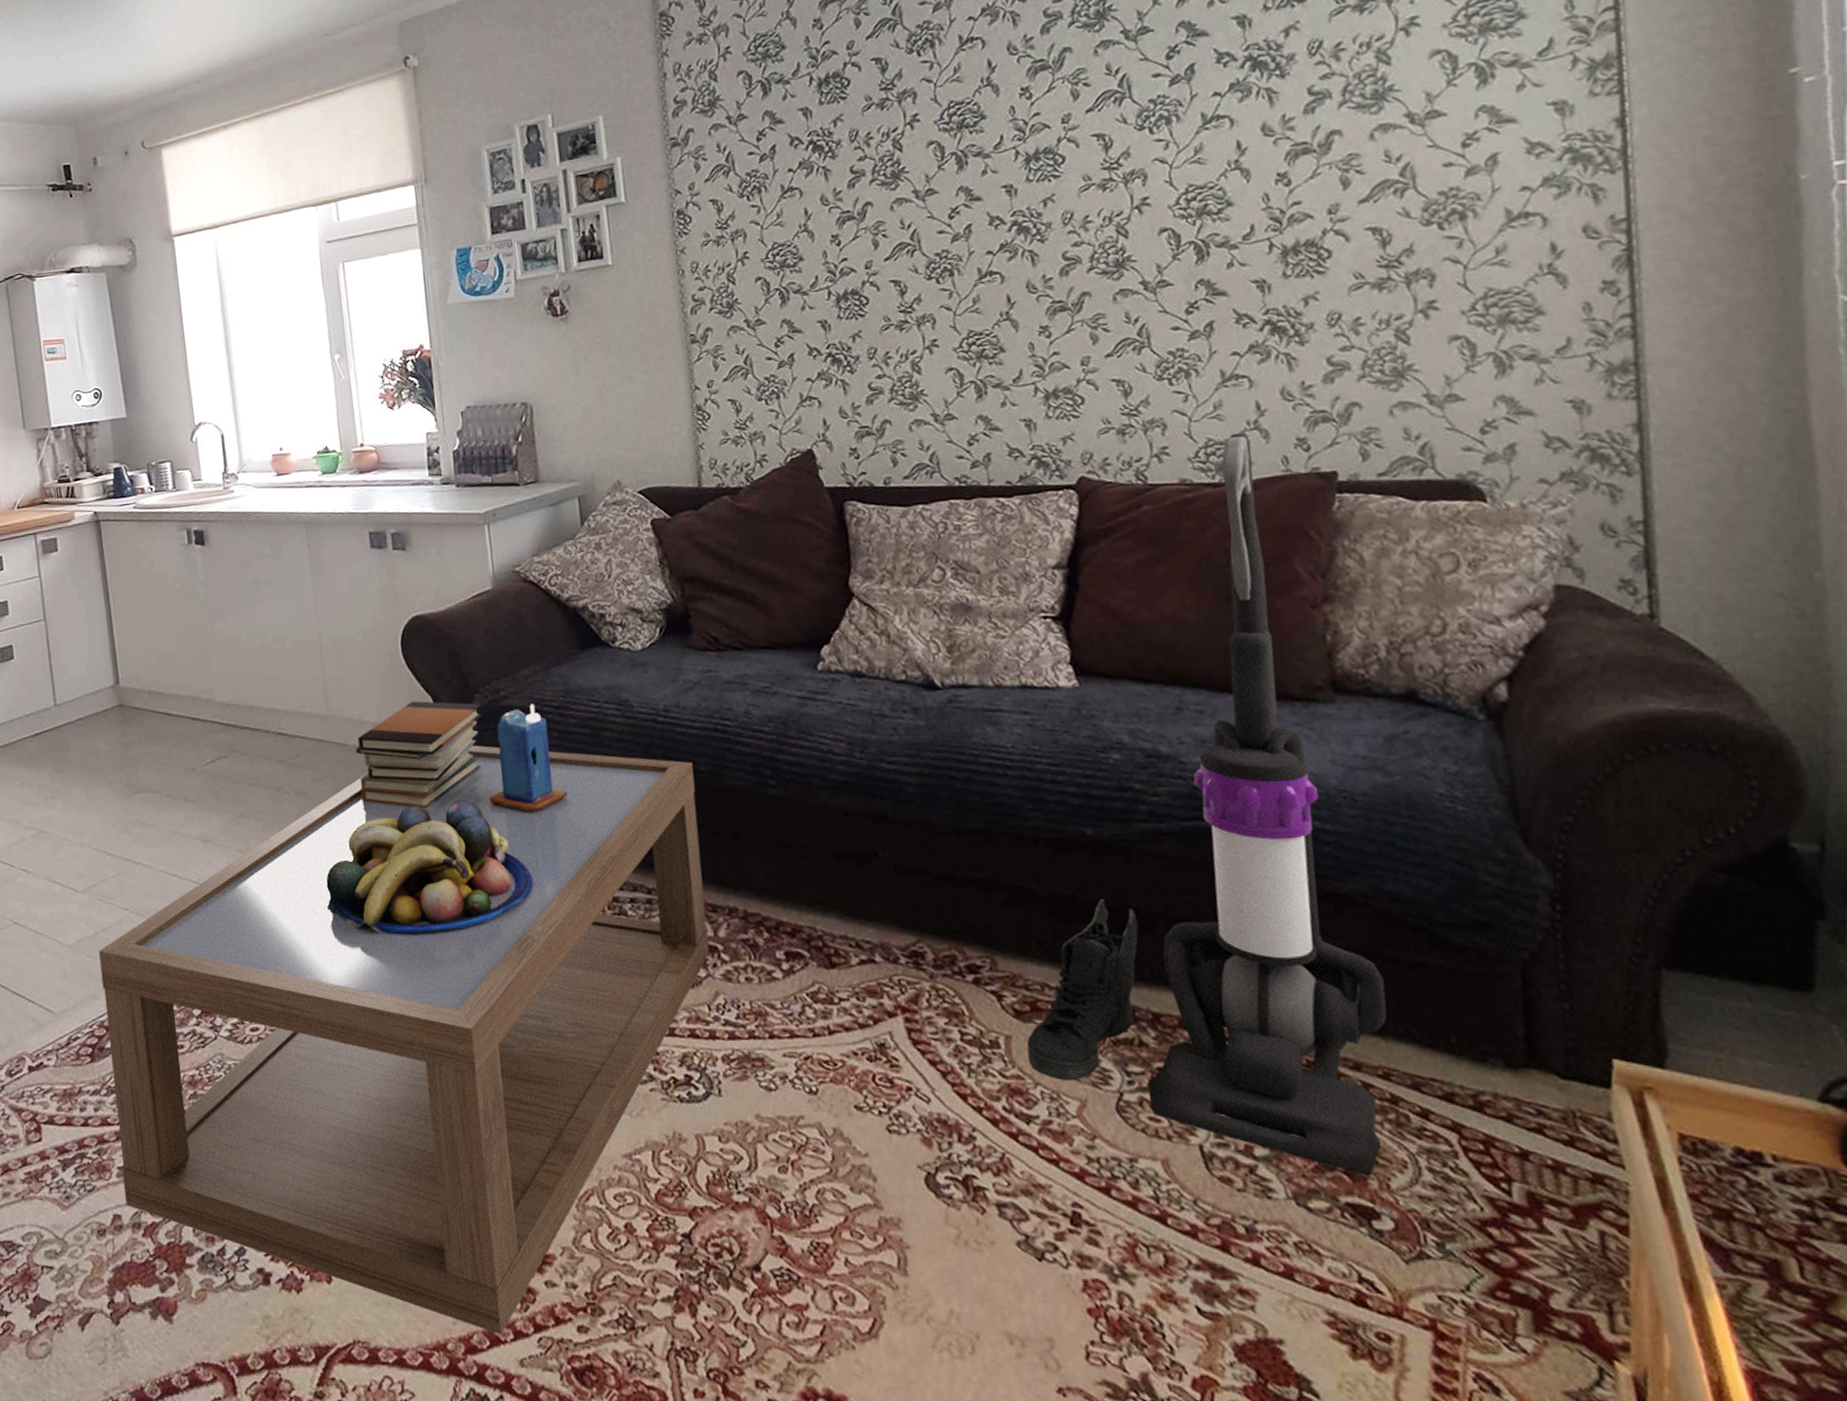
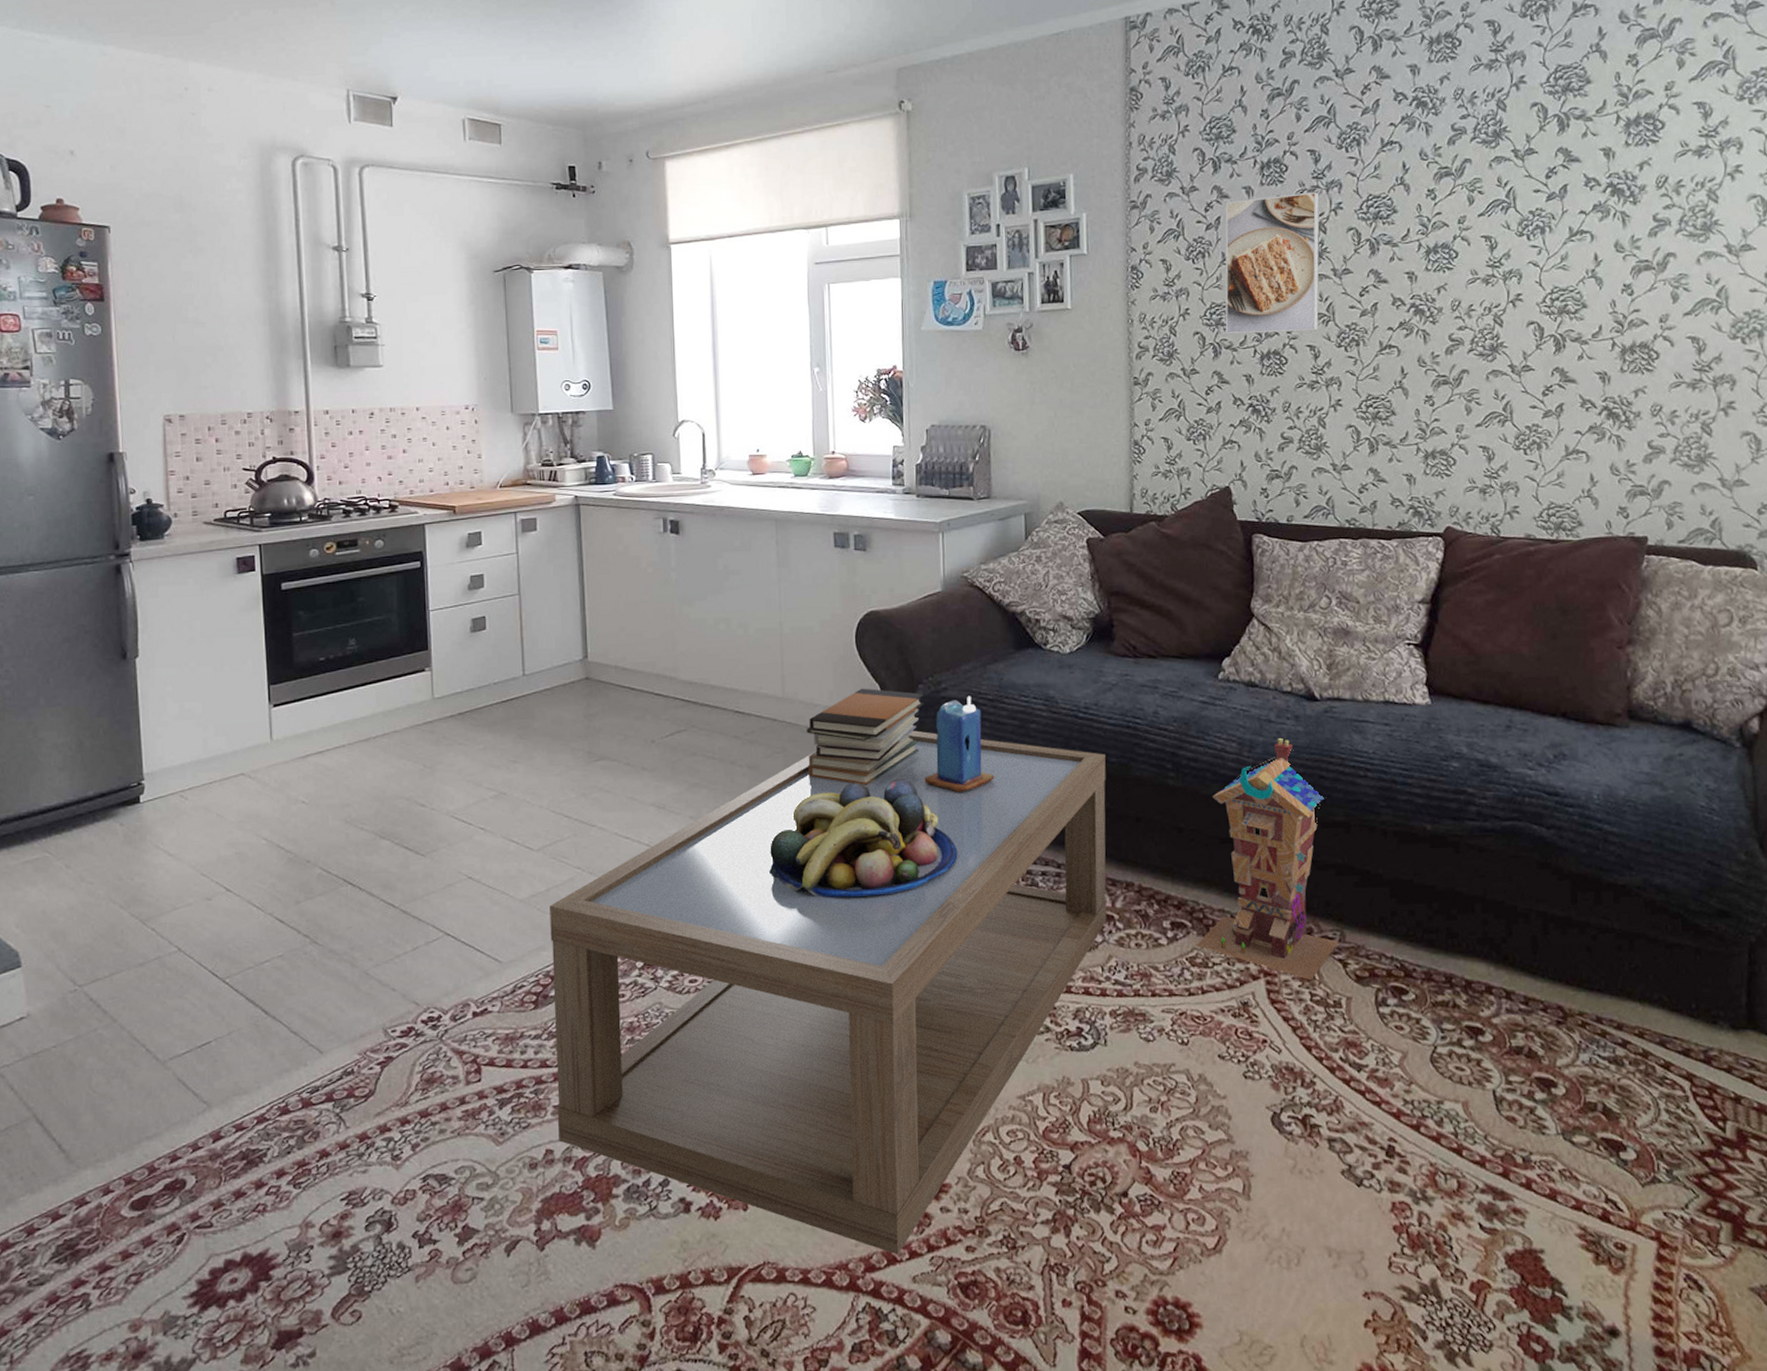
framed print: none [780,104,903,277] -> present [1225,191,1320,335]
toy house: none [817,734,990,1016] -> present [1196,737,1339,980]
sneaker: present [1026,899,1139,1082] -> none [1363,884,1461,1036]
vacuum cleaner: present [1148,433,1387,1176] -> none [1457,499,1647,1116]

